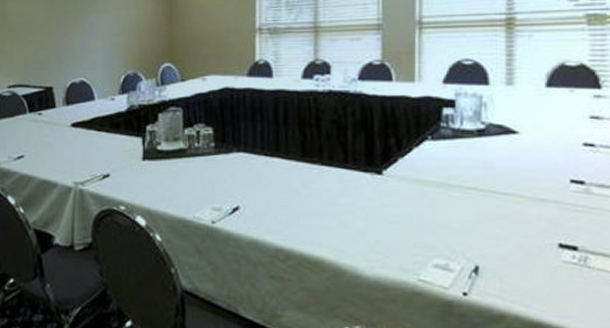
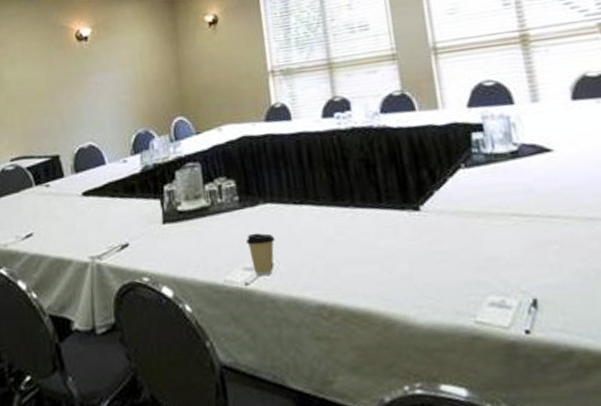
coffee cup: none [216,178,244,216] -> present [245,233,276,276]

